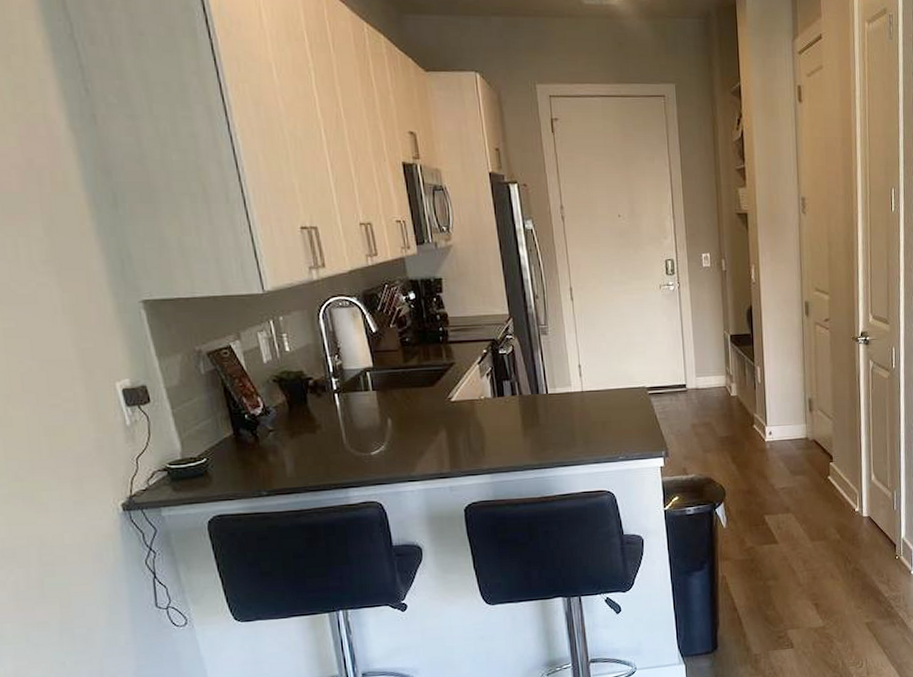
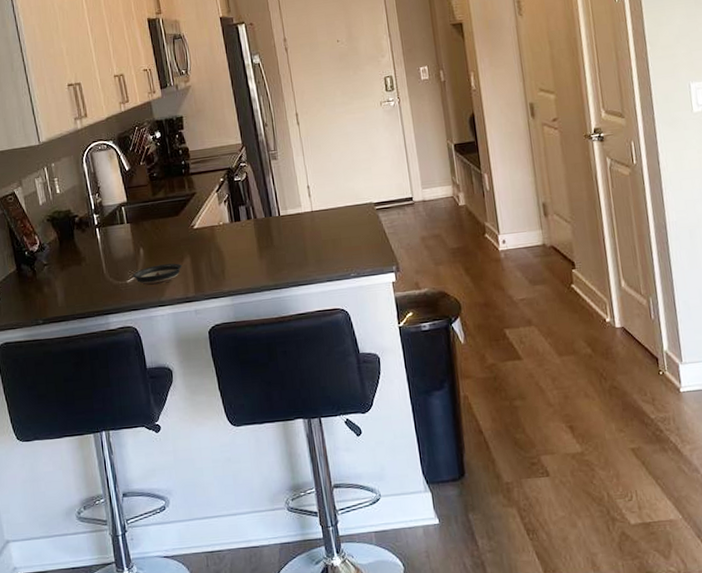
saucer: none [378,437,436,460] -> present [132,263,182,286]

